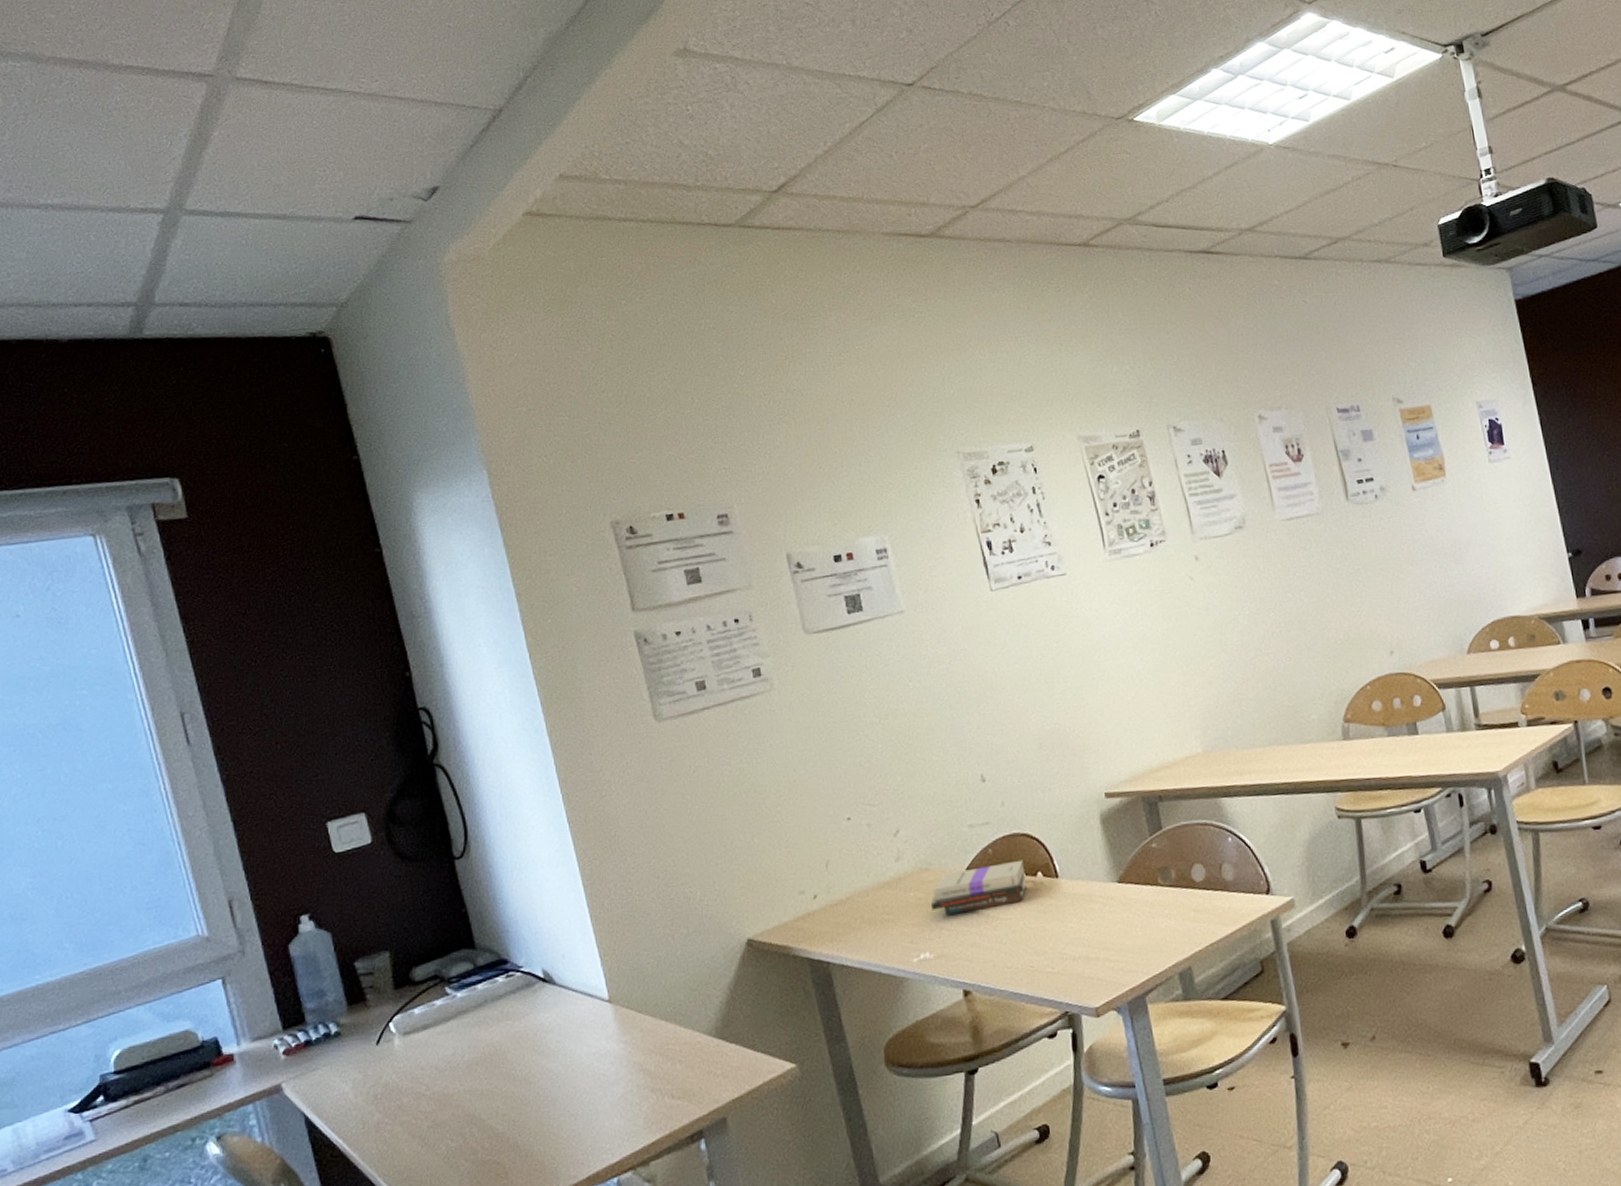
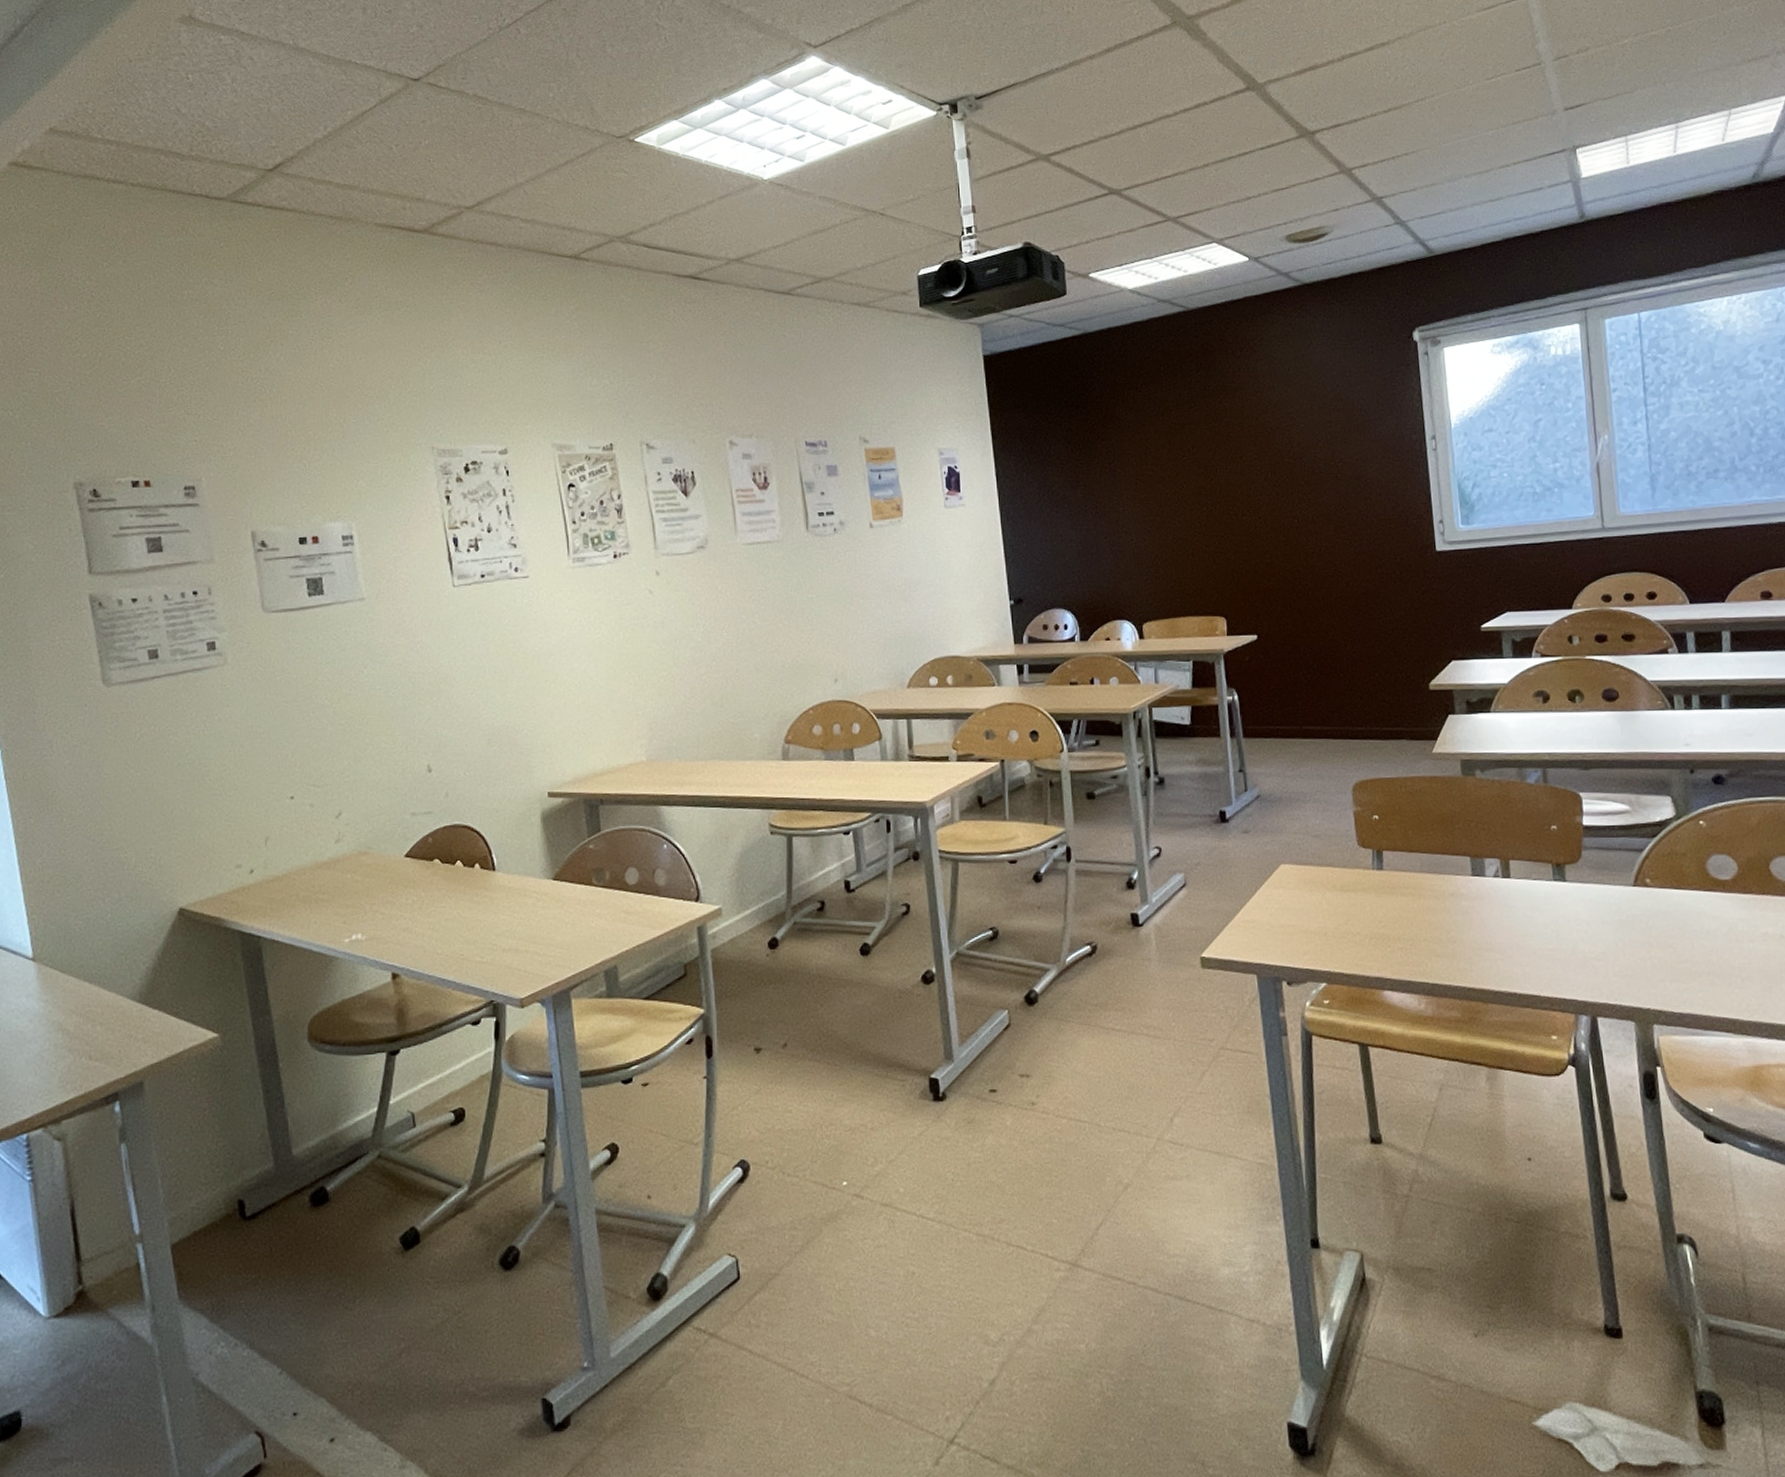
books: present [931,860,1027,916] -> none [368,850,463,900]

